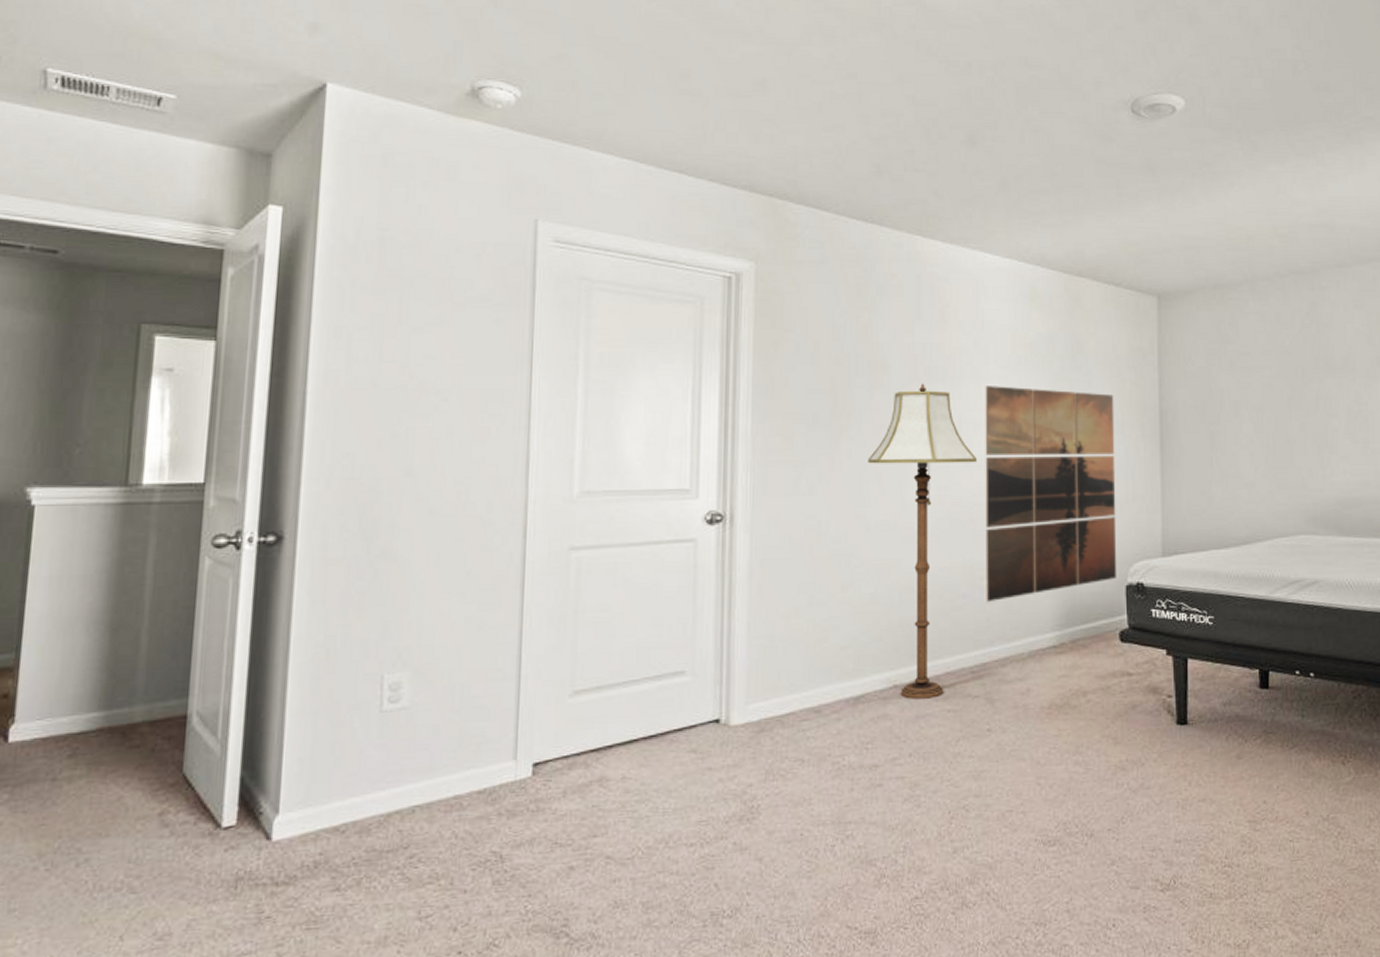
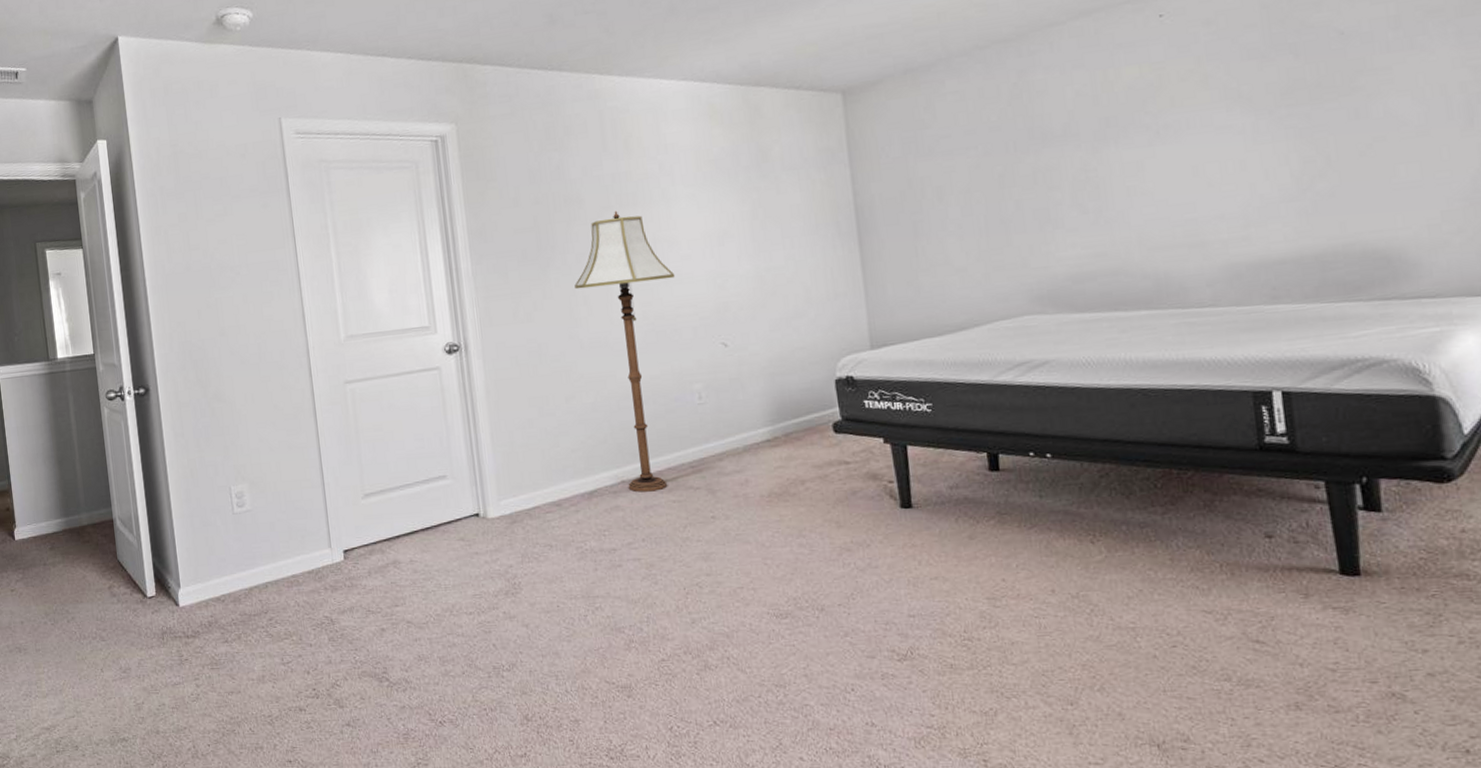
wall art: present [985,386,1116,601] -> none [674,197,824,403]

